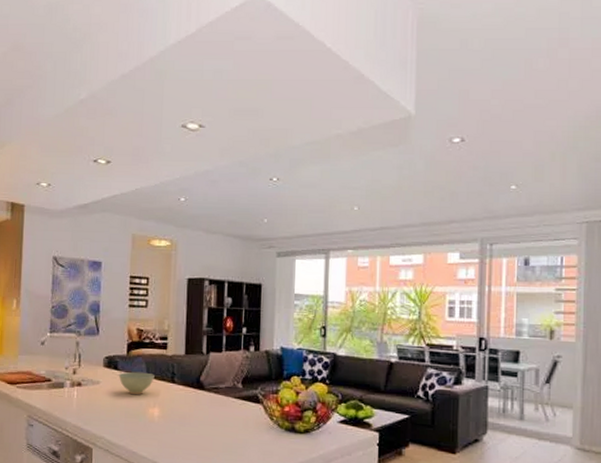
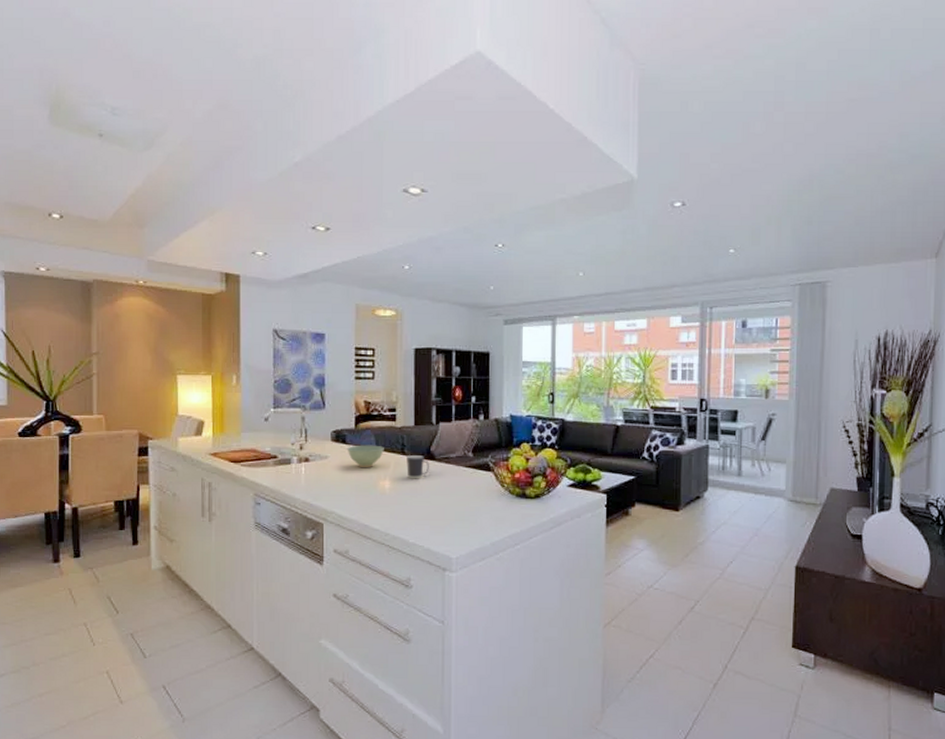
mug: none [176,384,198,408] -> present [406,455,429,479]

